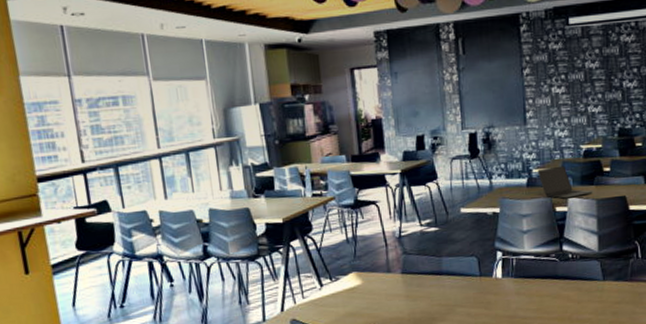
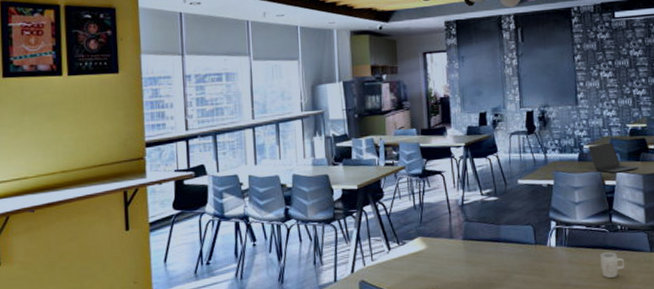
mug: none [550,281,576,309] -> present [600,252,625,279]

